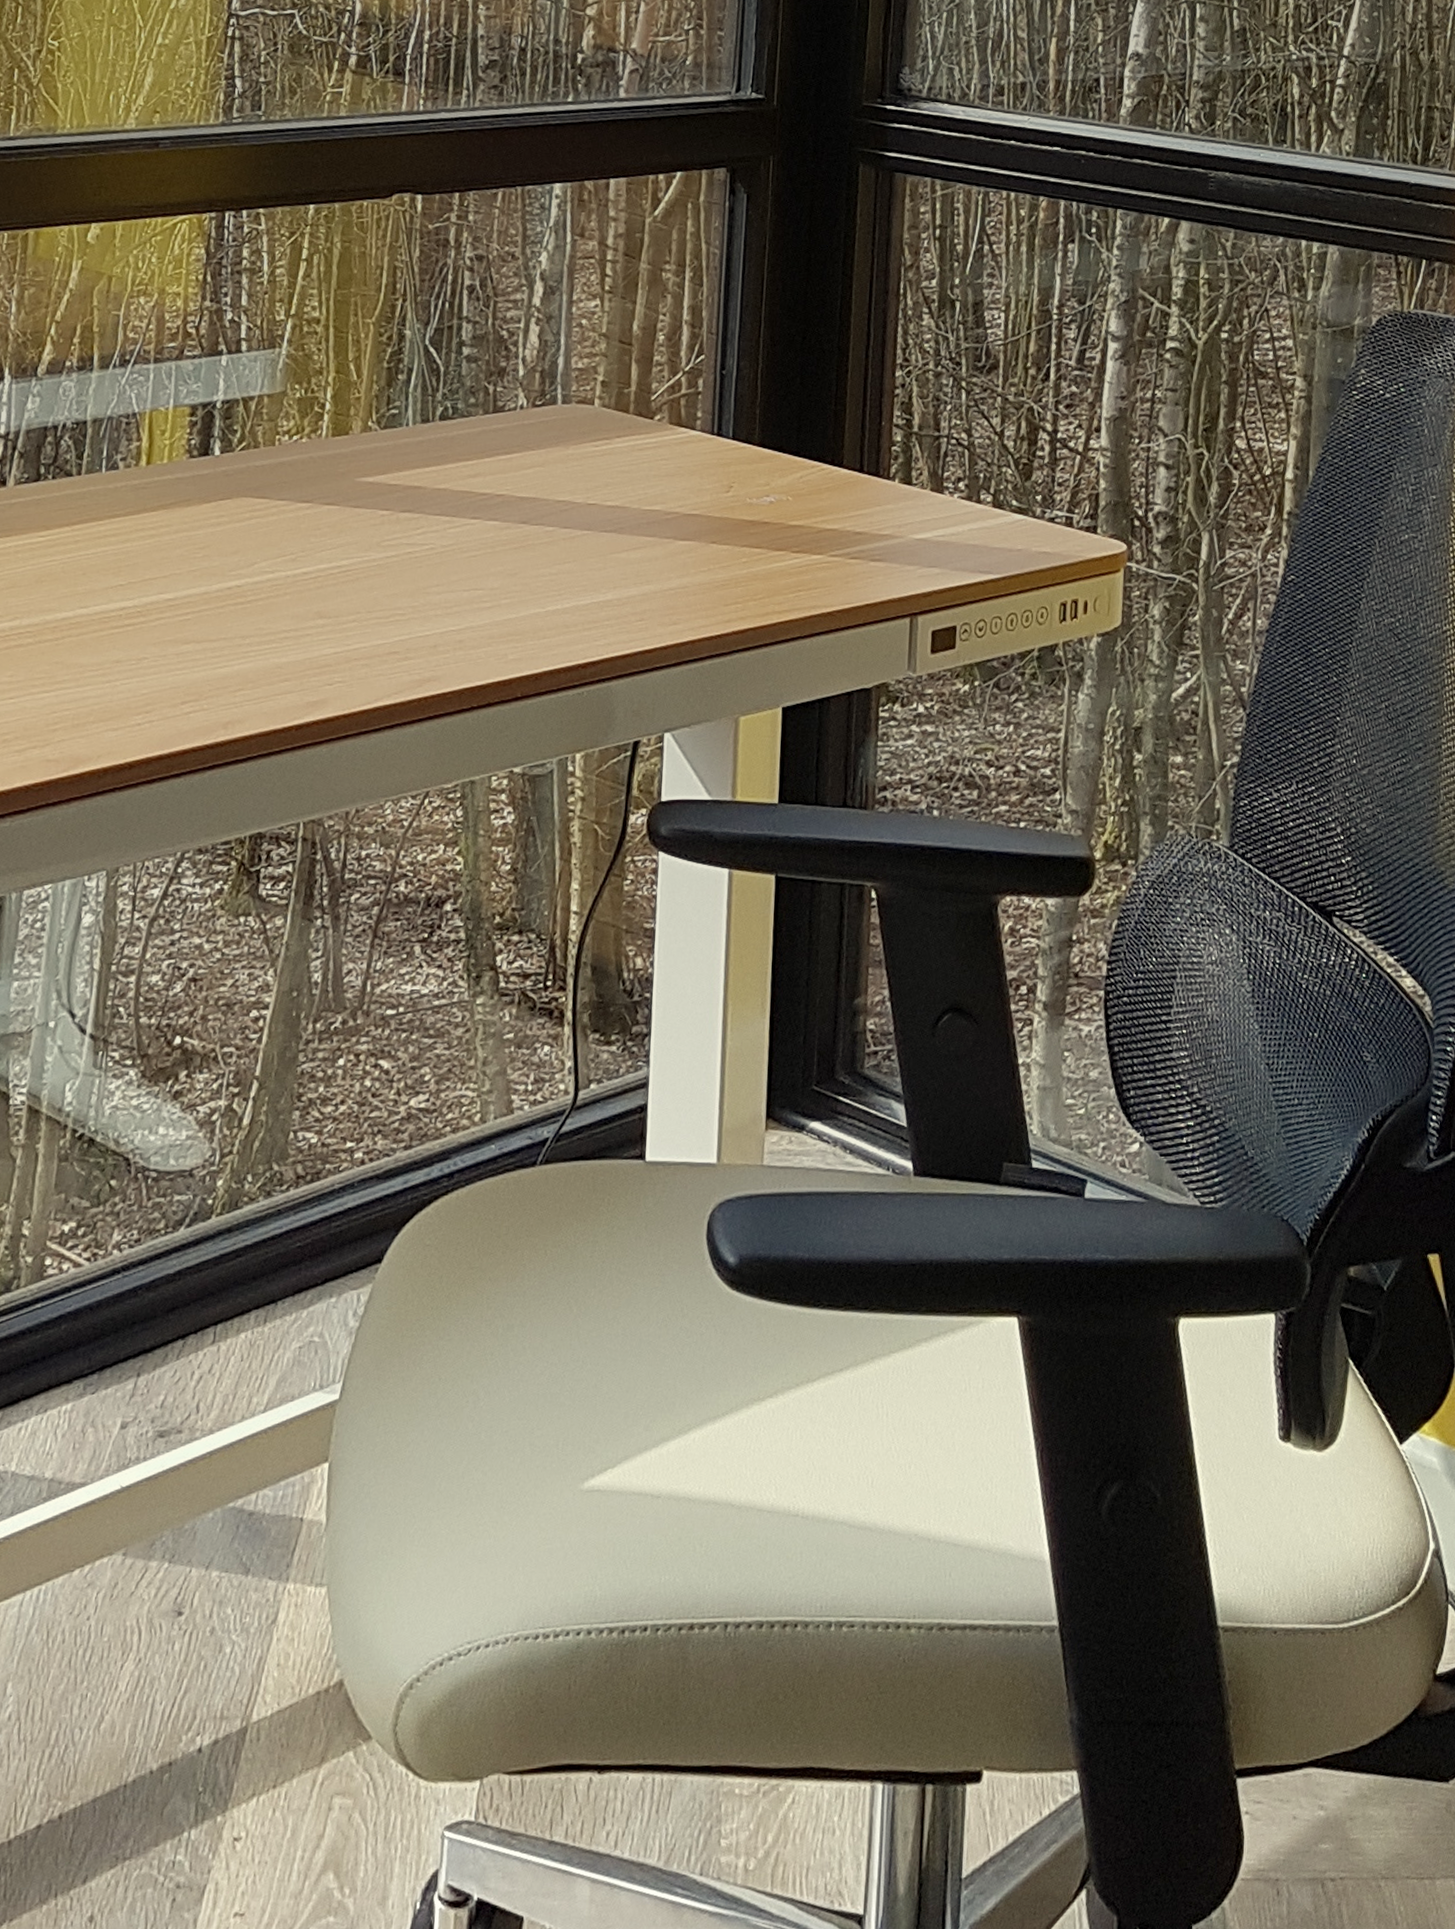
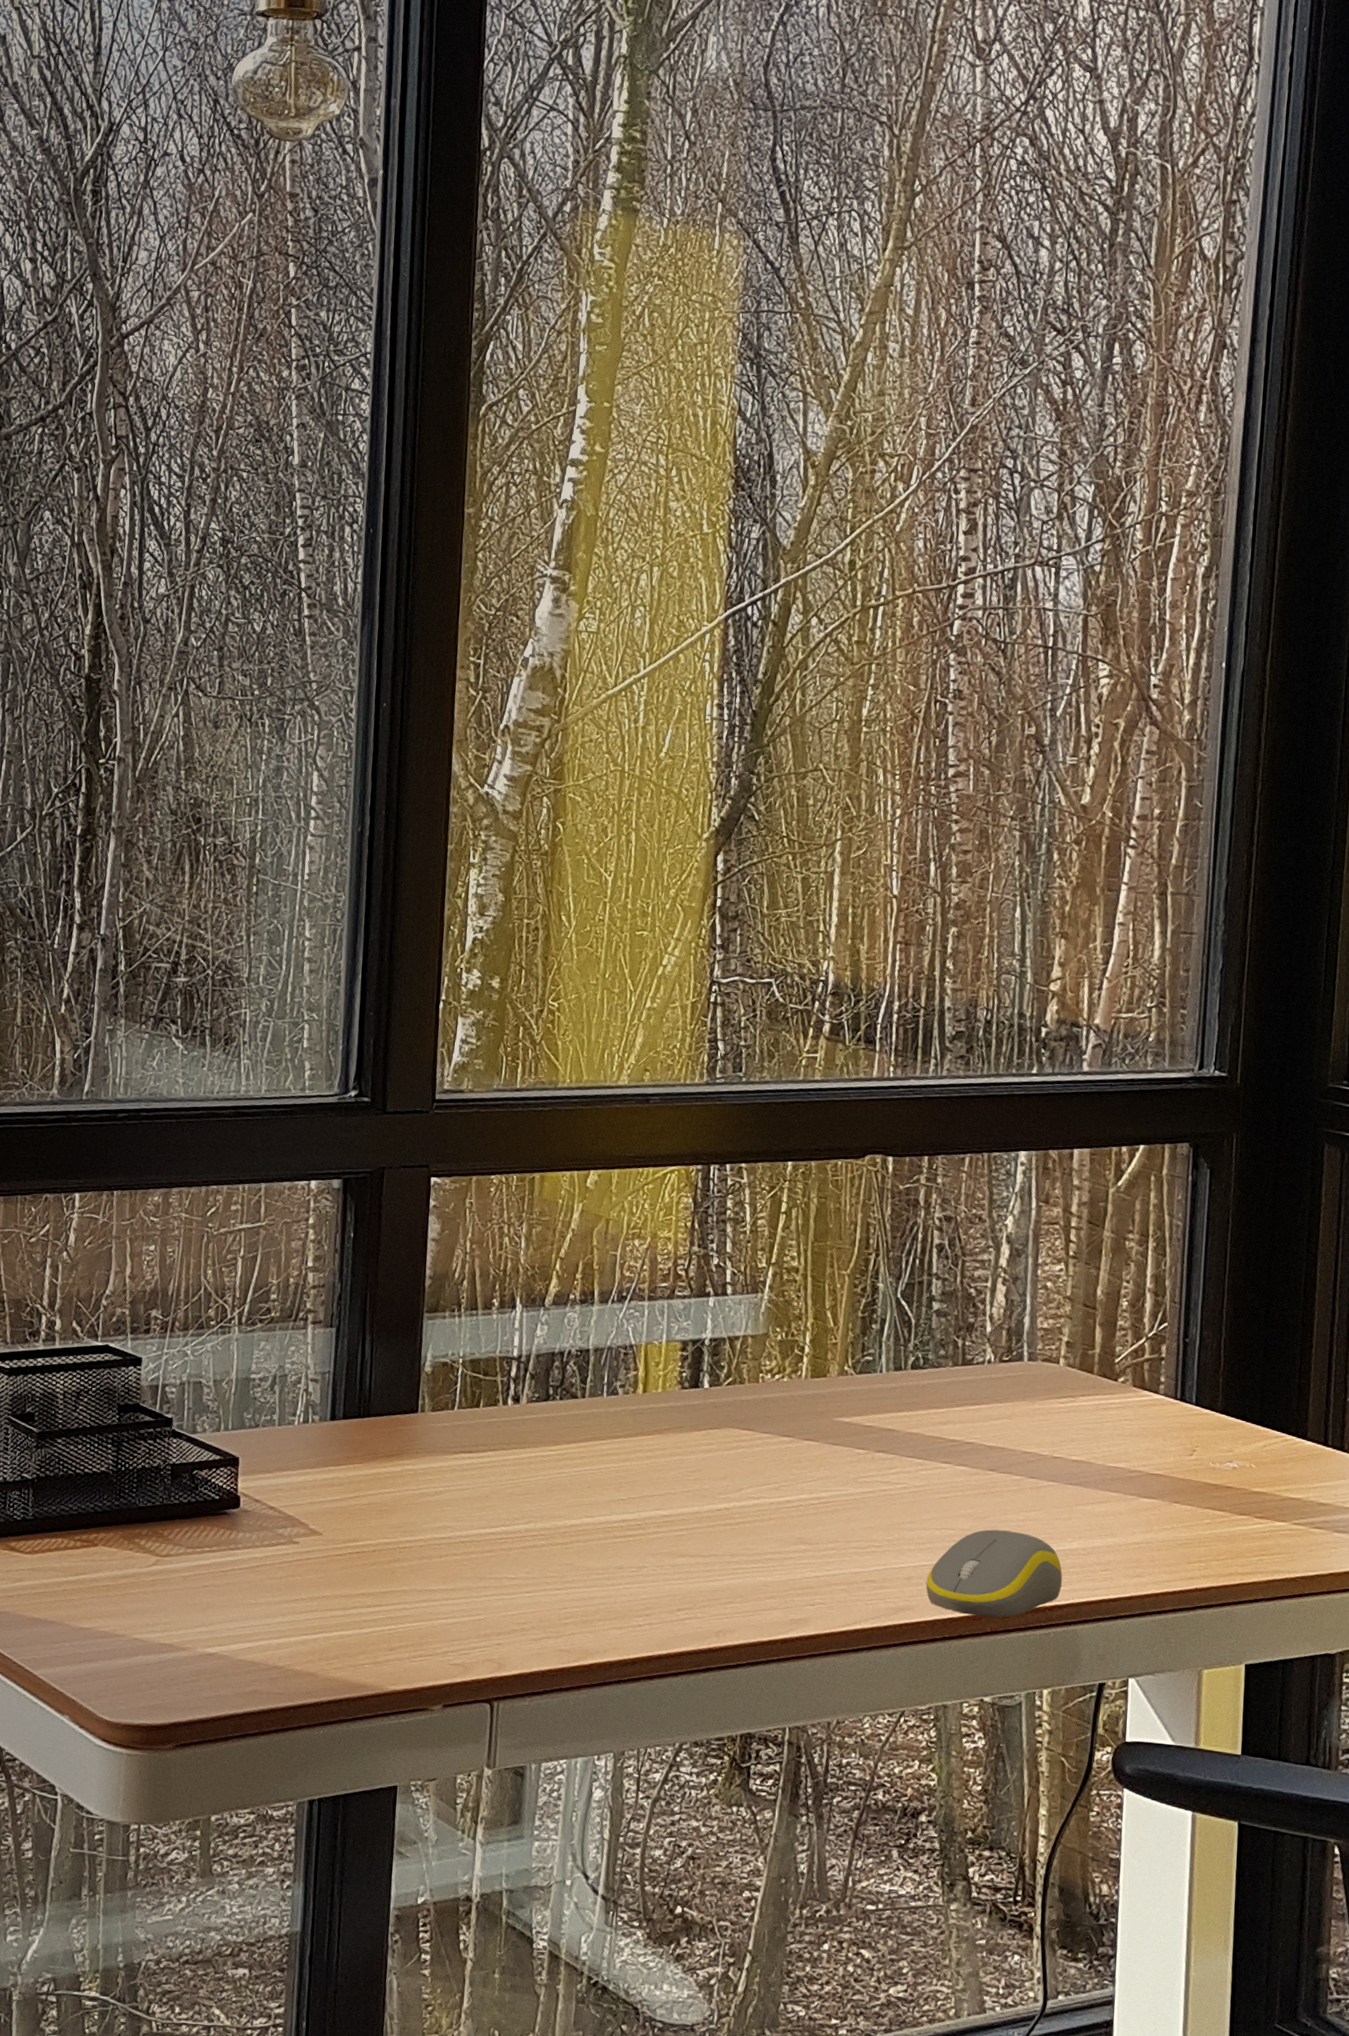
computer mouse: none [453,586,596,682] -> present [926,1529,1062,1618]

